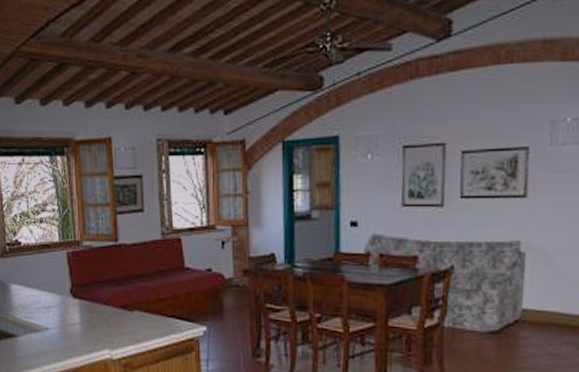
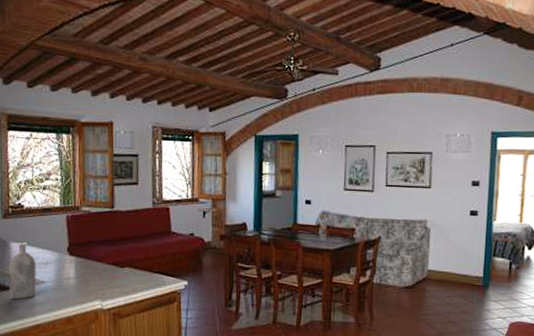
bottle: none [11,284,40,349] -> present [9,242,37,300]

